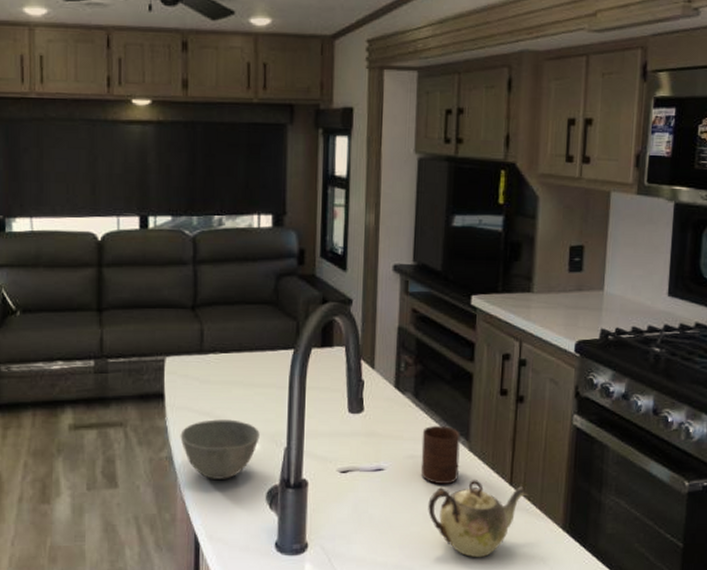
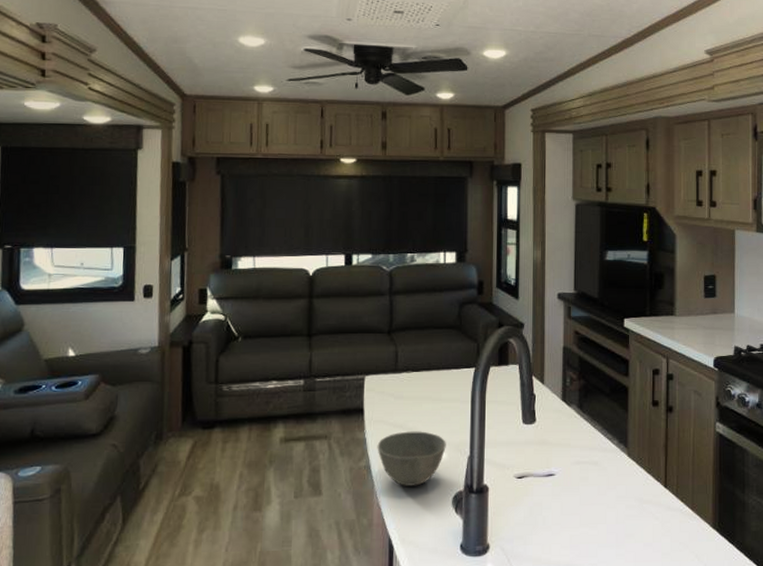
cup: present [420,425,460,484] -> none [586,433,620,487]
teapot: present [428,480,529,558] -> none [594,483,682,556]

